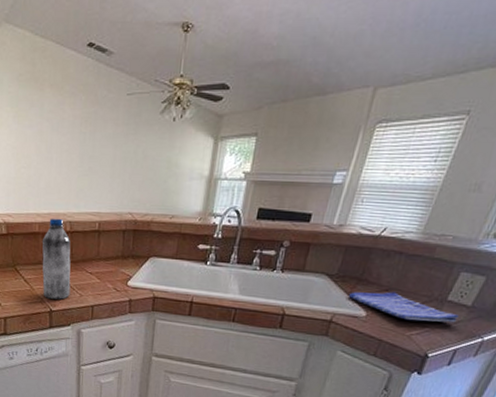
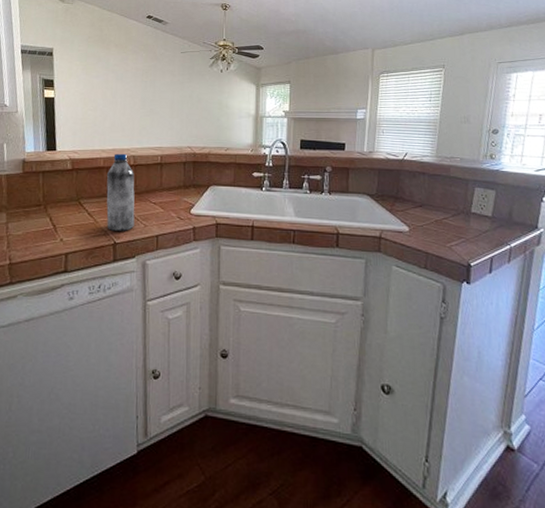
dish towel: present [349,292,460,323] -> none [391,207,486,233]

